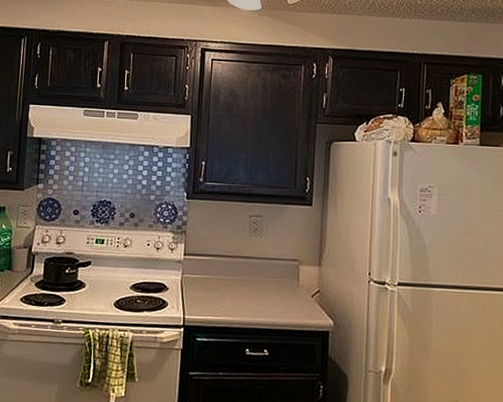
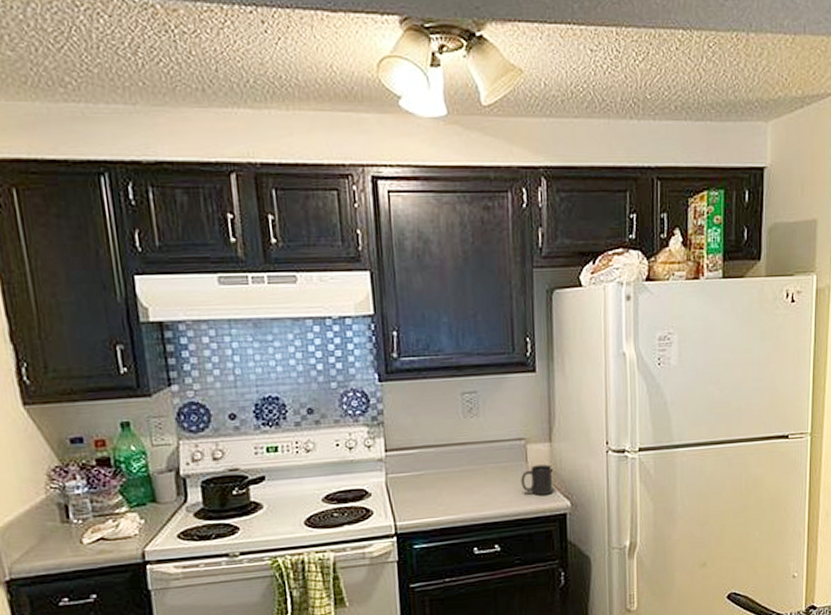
mug: none [292,284,320,312] -> present [521,464,554,496]

